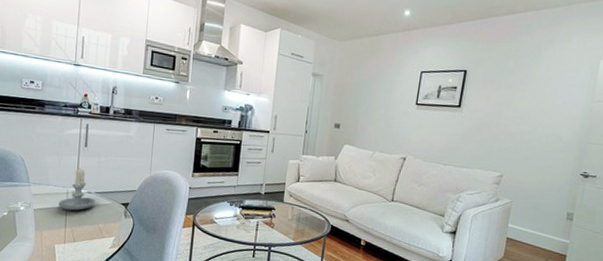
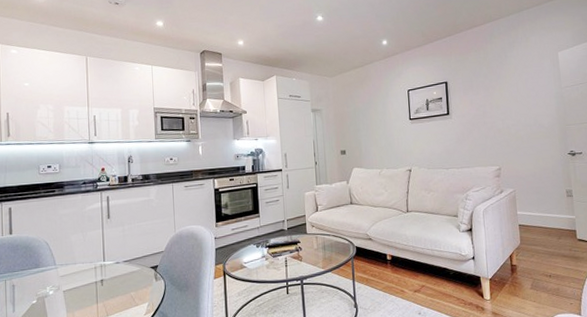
candle: present [59,168,96,211] -> none [88,240,125,285]

